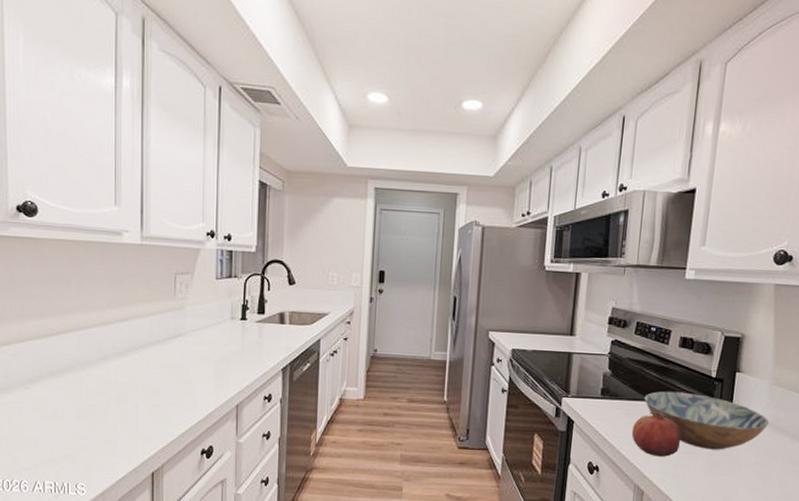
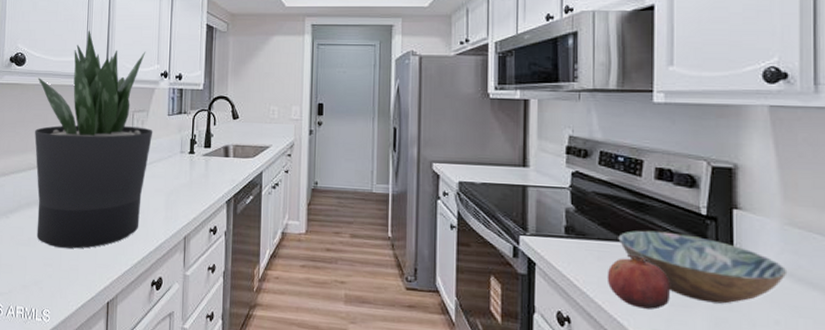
planter: none [55,179,199,420] -> present [35,30,153,249]

